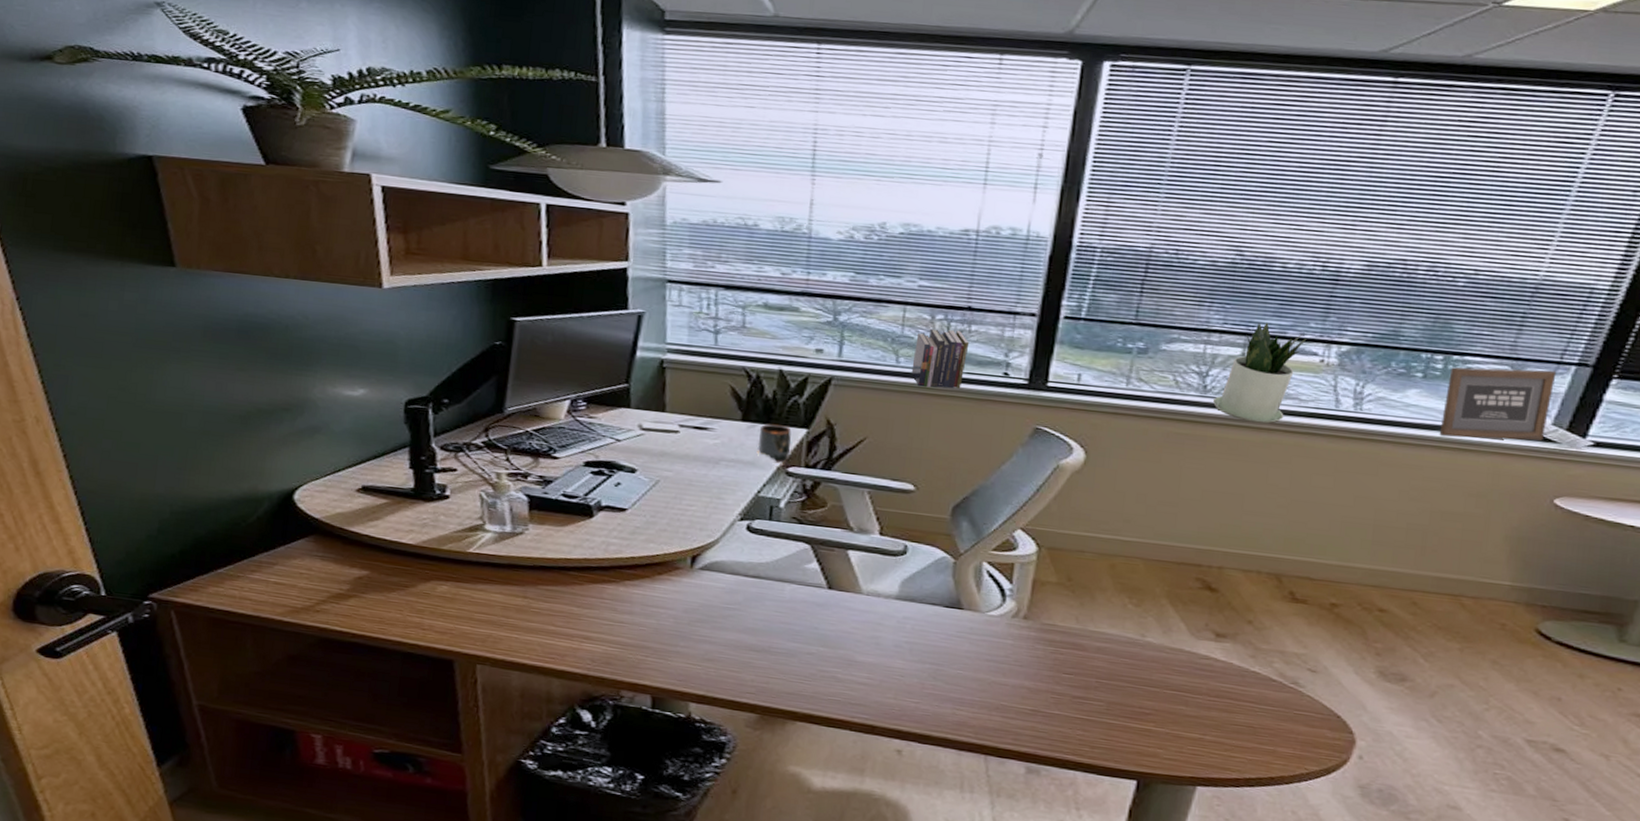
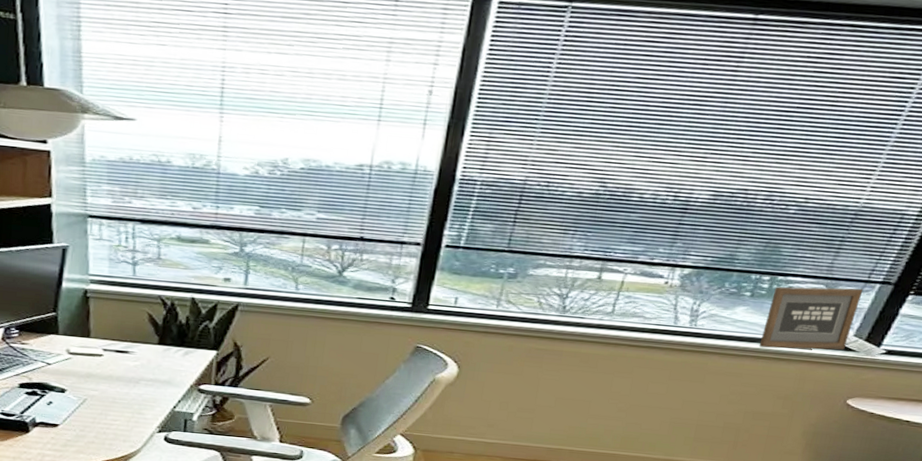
mug: present [758,424,792,464] -> none [173,347,203,382]
books: present [911,328,970,390] -> none [309,258,361,313]
planter: present [1213,322,1307,424] -> none [570,248,655,339]

